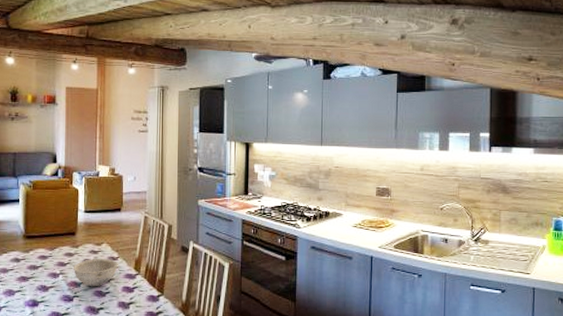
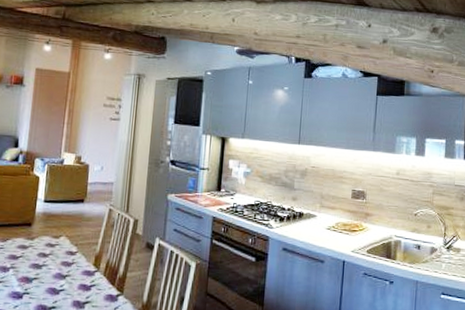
bowl: present [72,258,118,287] -> none [25,252,77,284]

